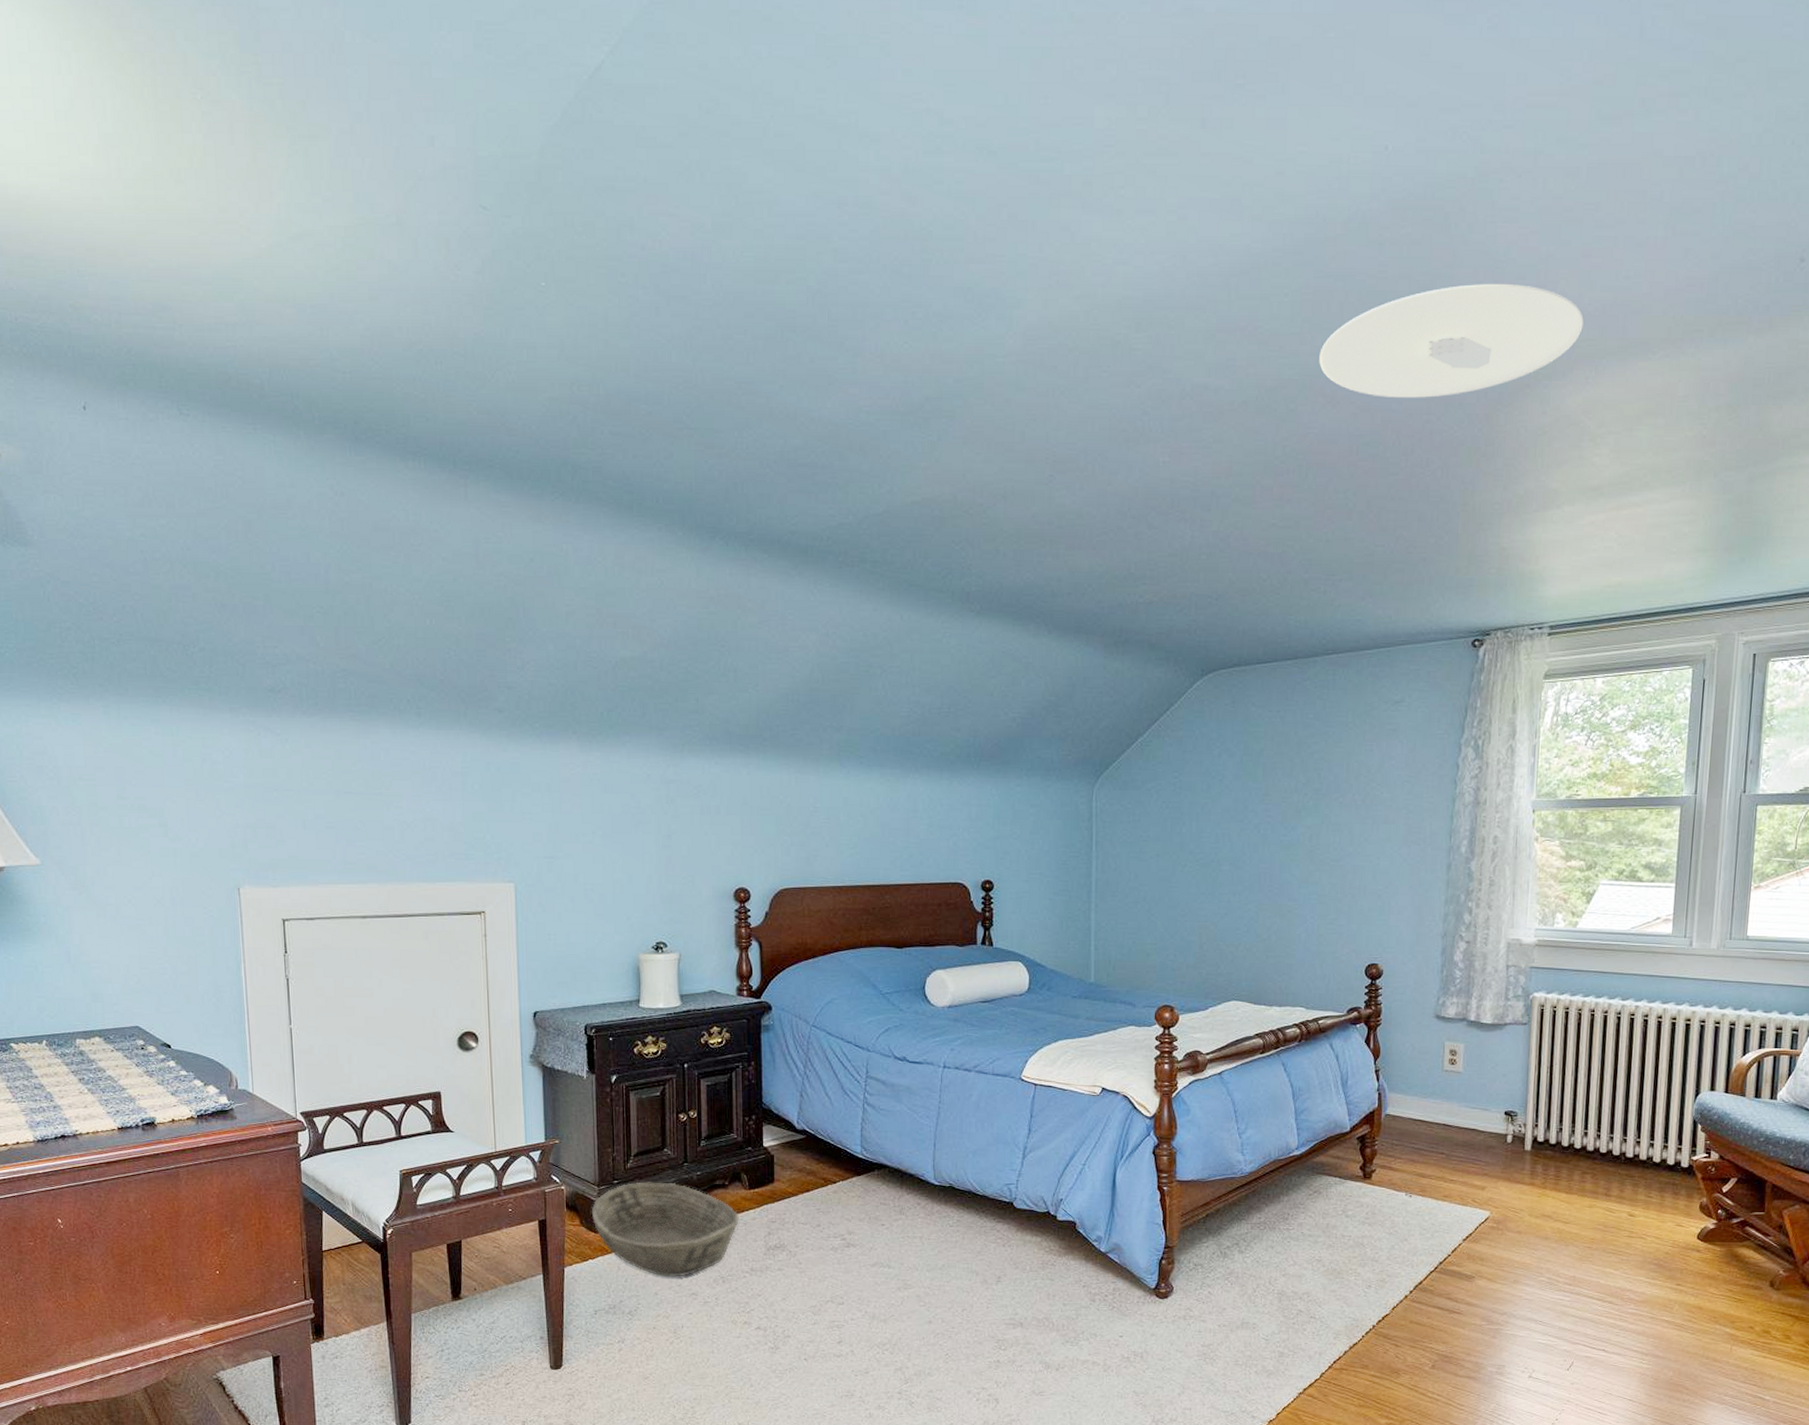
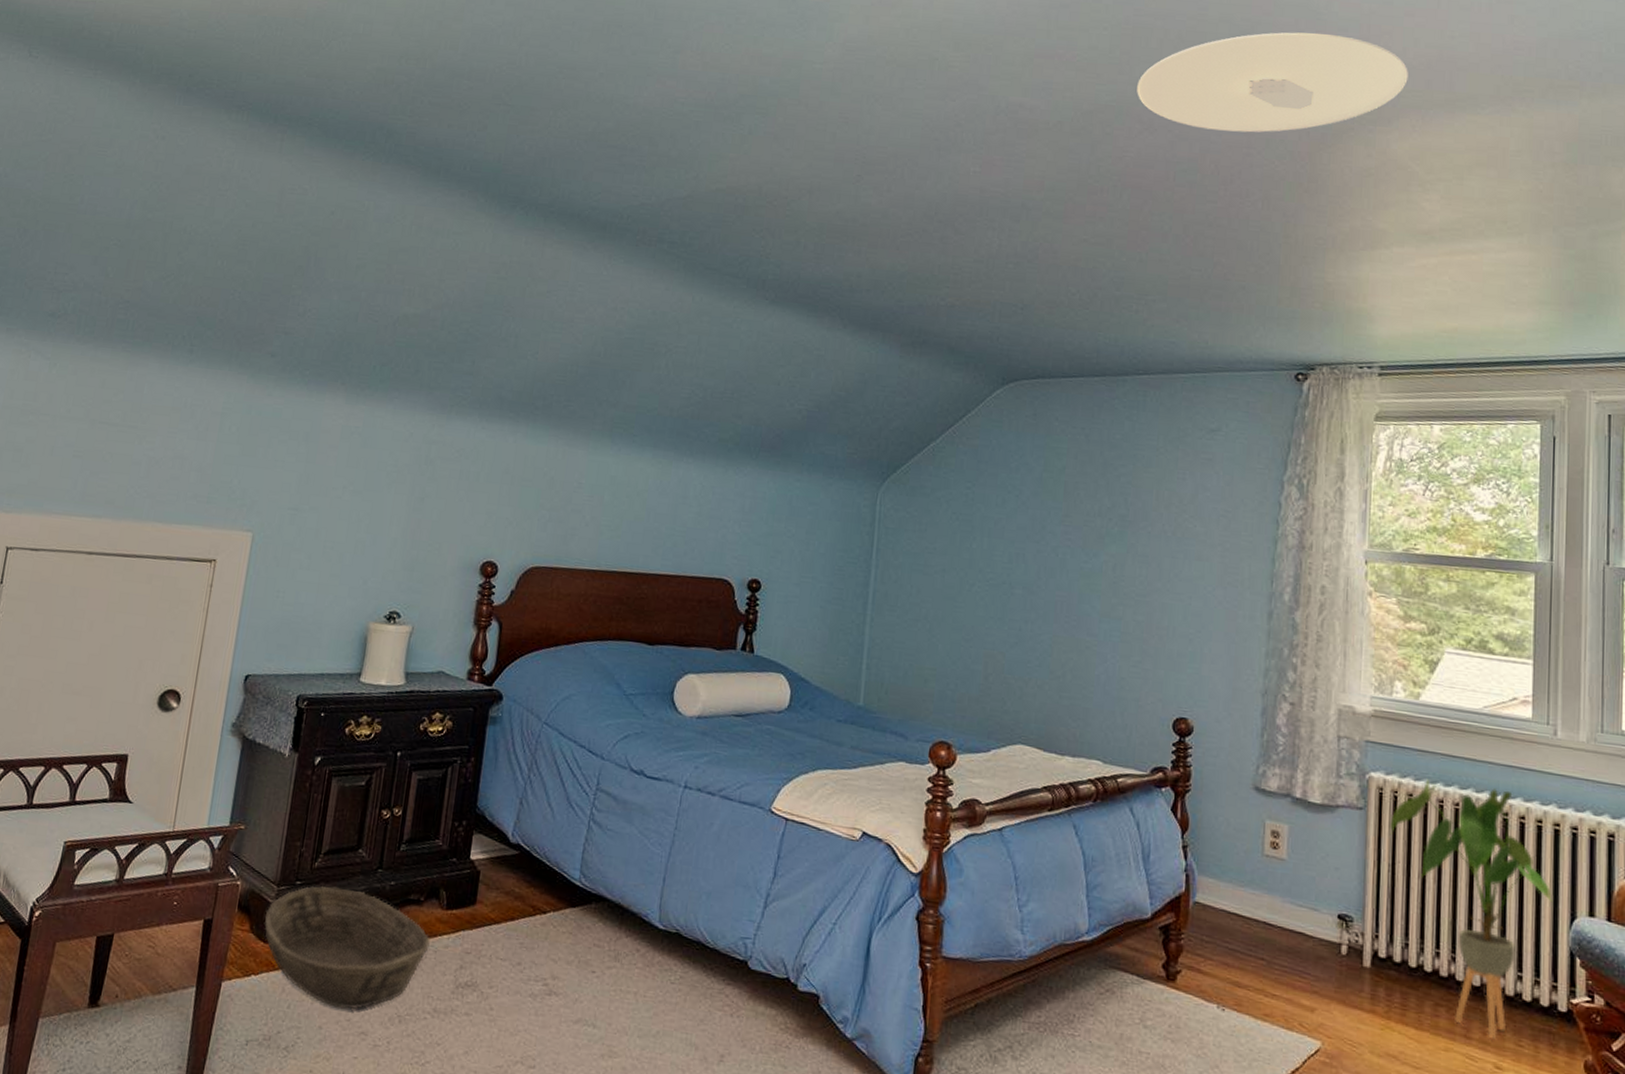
house plant: none [1549,994,1681,1195] -> present [1390,779,1552,1040]

